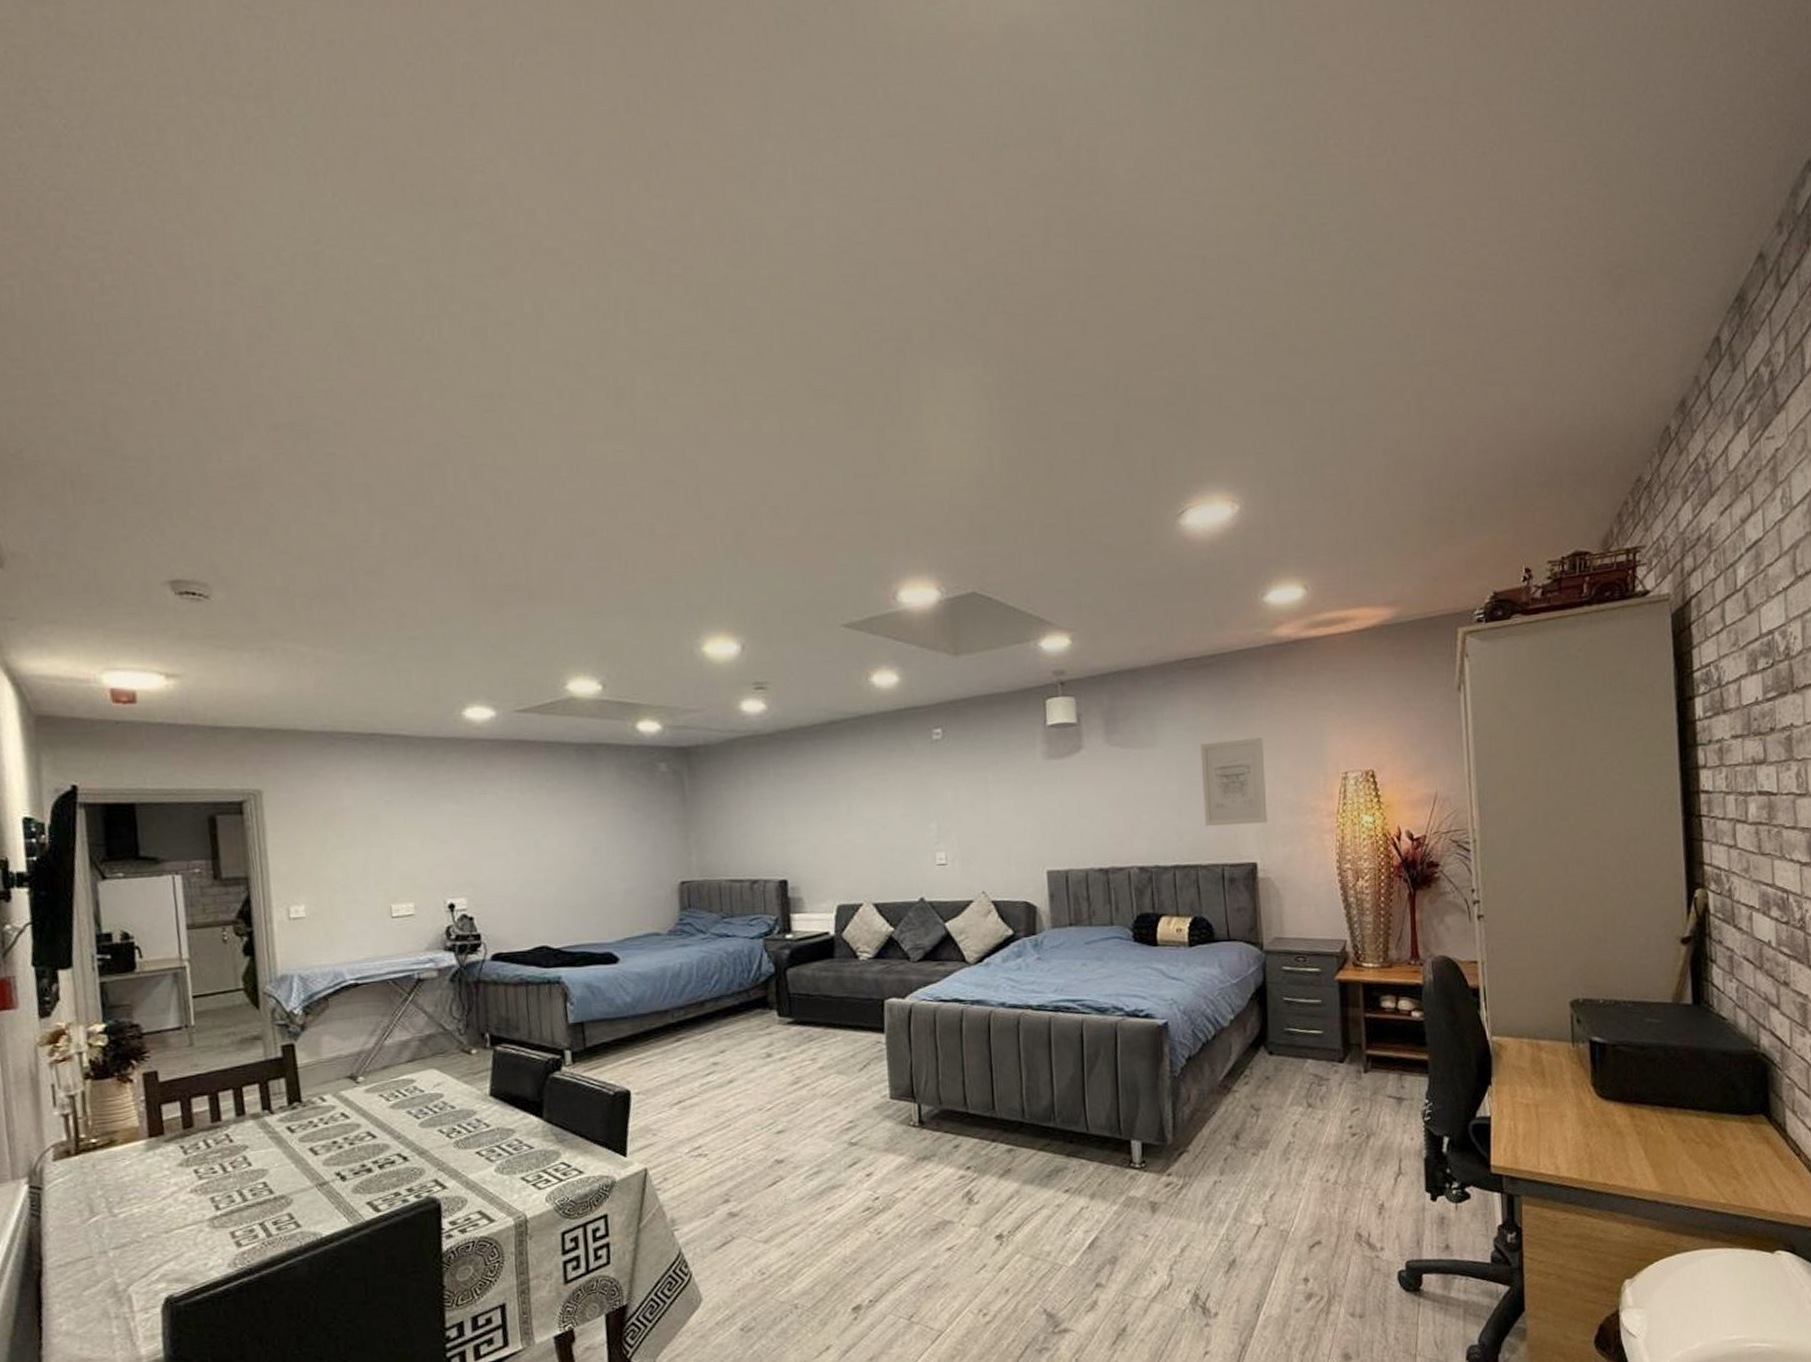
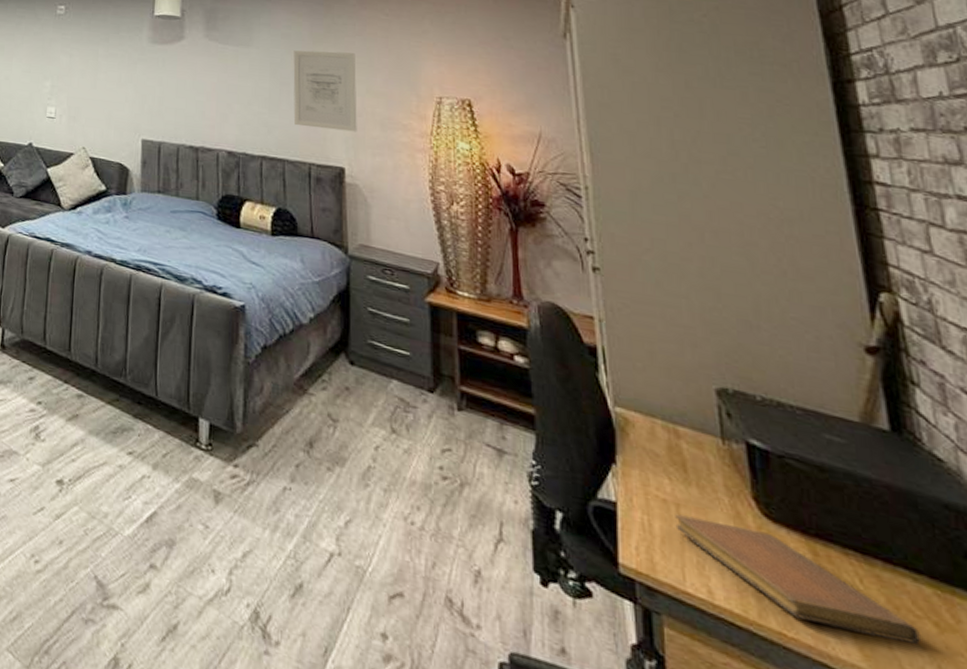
notebook: none [1534,1109,1697,1169] -> present [675,514,920,644]

